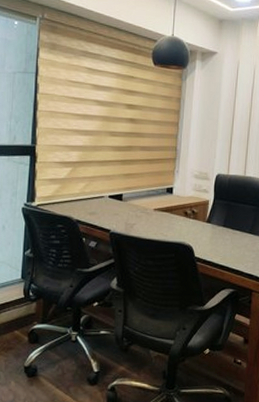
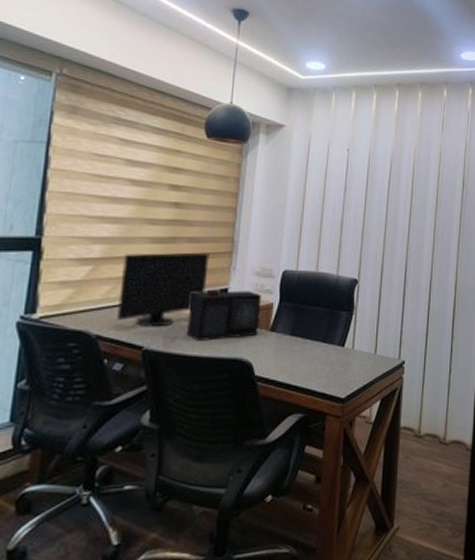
computer monitor: none [91,158,158,216] -> present [117,252,210,327]
speaker: none [142,187,200,228] -> present [187,289,262,341]

